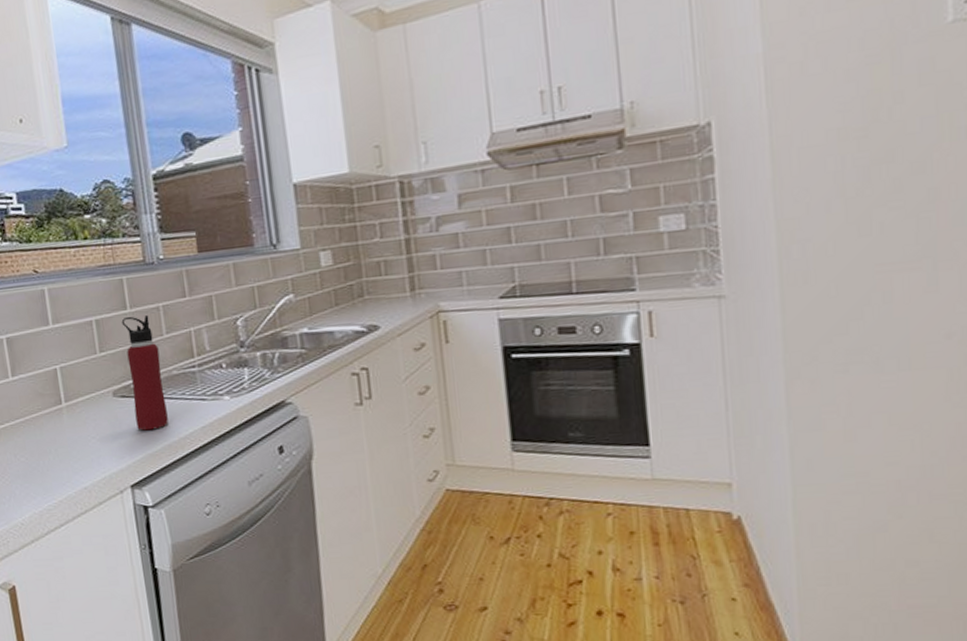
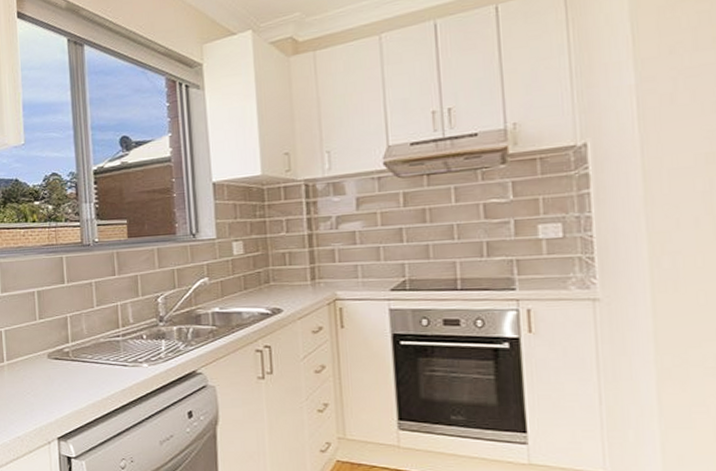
water bottle: present [121,315,169,431] -> none [59,289,94,390]

